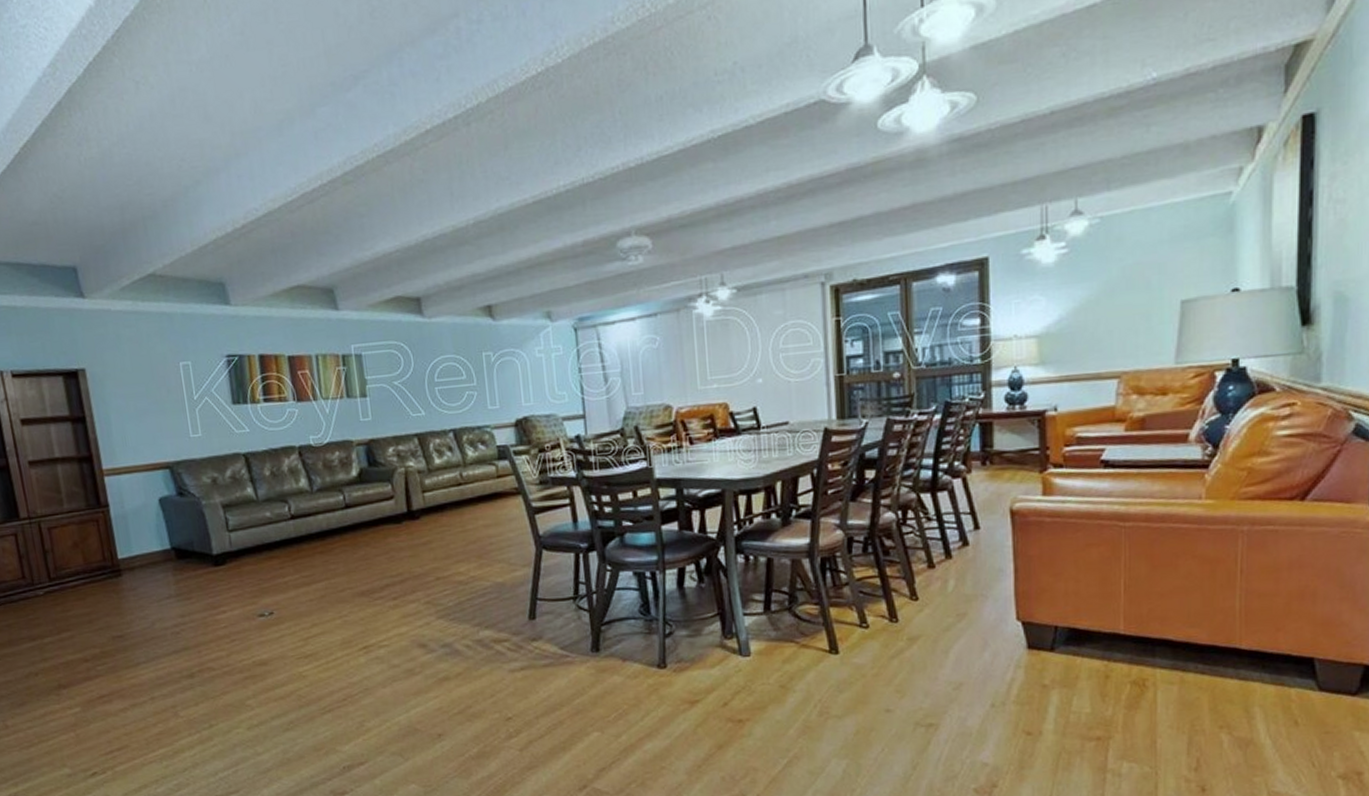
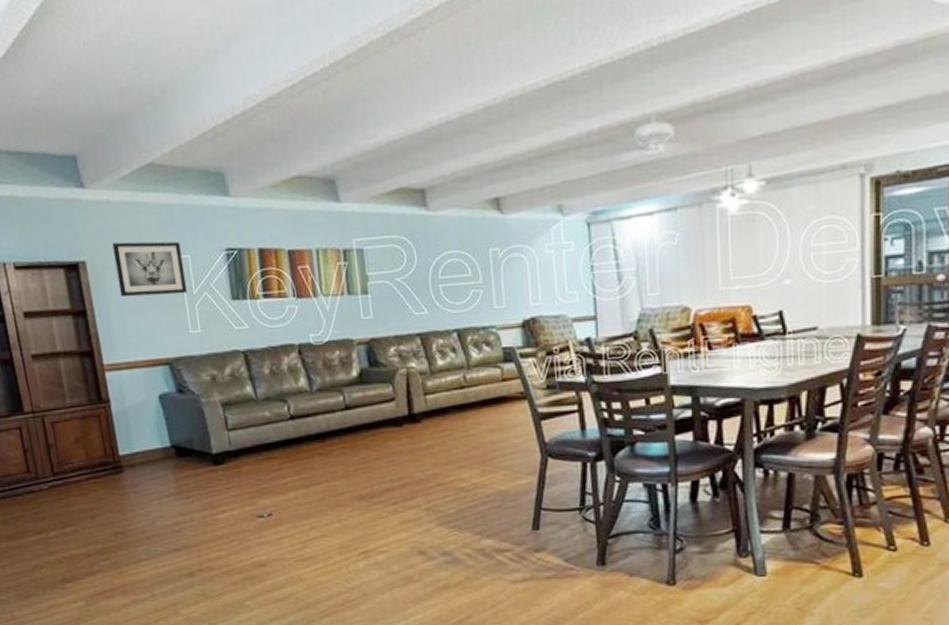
wall art: none [112,348,188,404] -> present [112,241,187,298]

